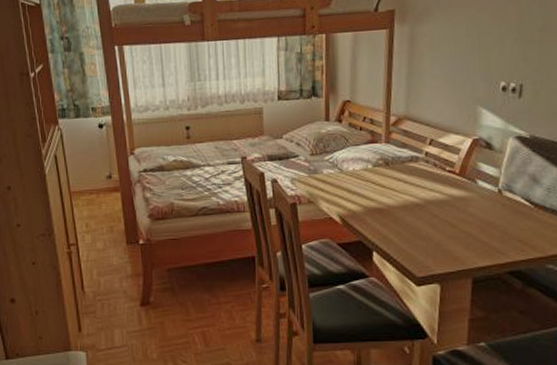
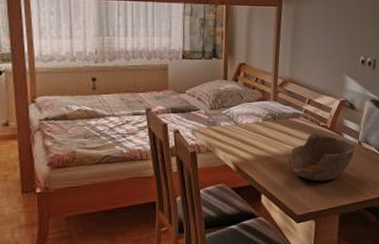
bowl: none [405,181,494,238] -> present [288,134,355,182]

